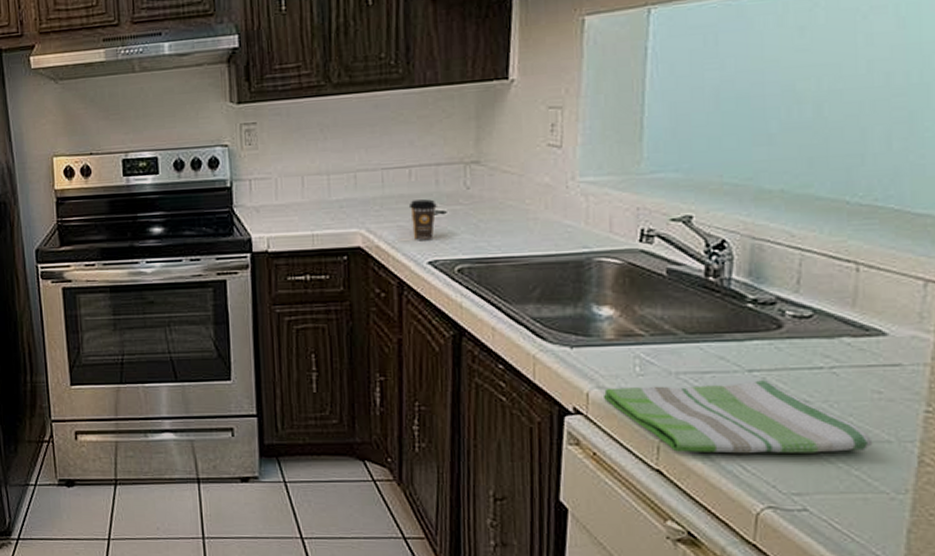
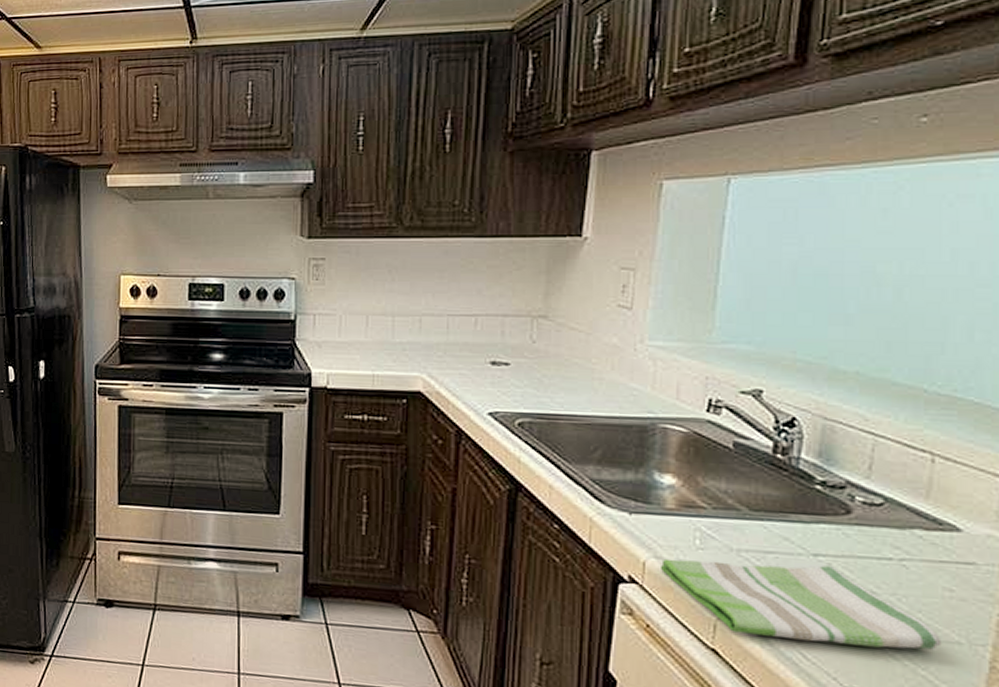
coffee cup: present [408,199,437,241] -> none [472,349,501,392]

